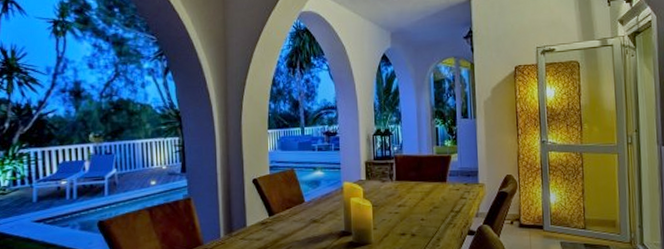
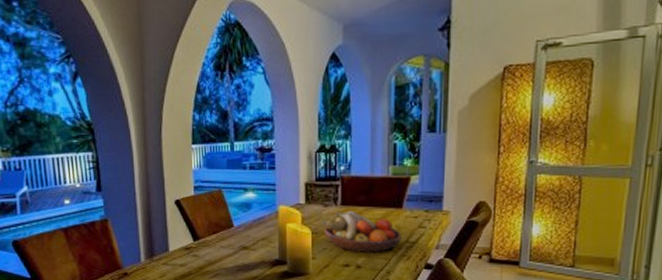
fruit bowl: none [382,186,448,222] -> present [323,211,402,252]

